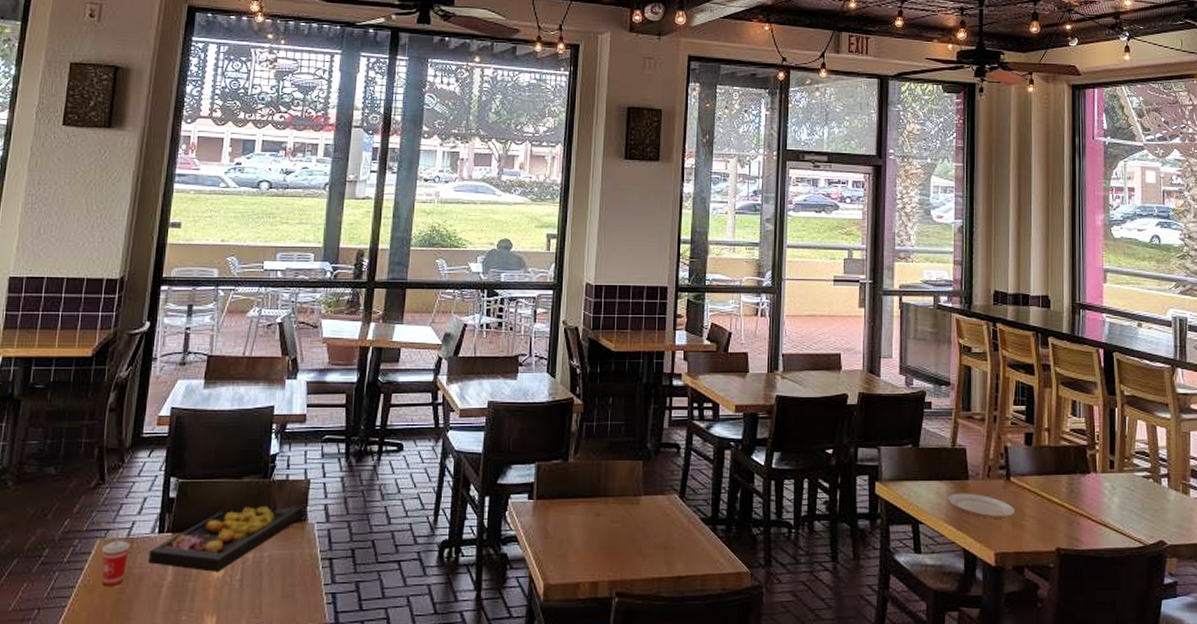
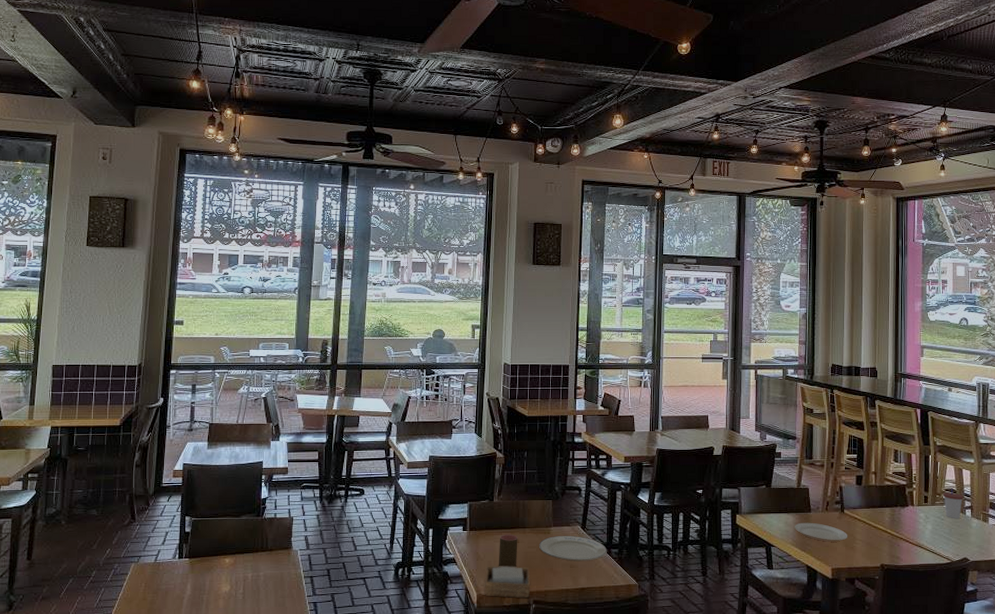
beverage cup: present [100,523,131,586] -> none [134,552,158,598]
food tray: present [148,505,303,572] -> none [172,537,289,587]
napkin holder: none [553,546,612,590] -> present [484,566,530,599]
cup: none [572,504,599,549] -> present [498,534,518,568]
plate: none [624,506,711,541] -> present [538,535,607,562]
cup: none [1133,450,1158,491] -> present [943,488,964,519]

